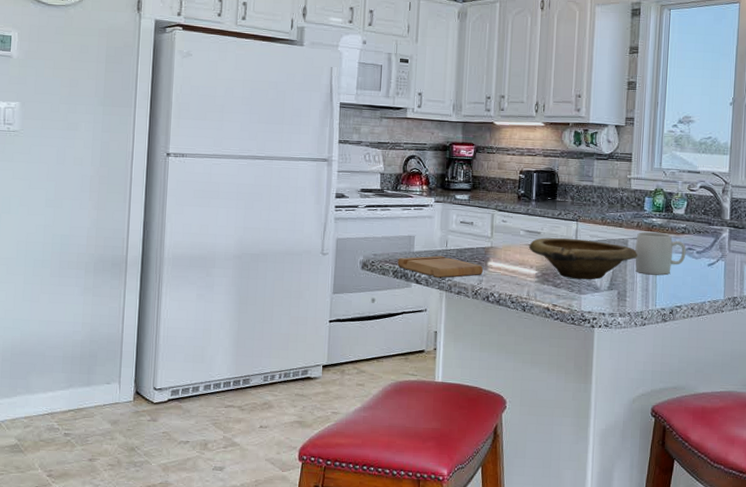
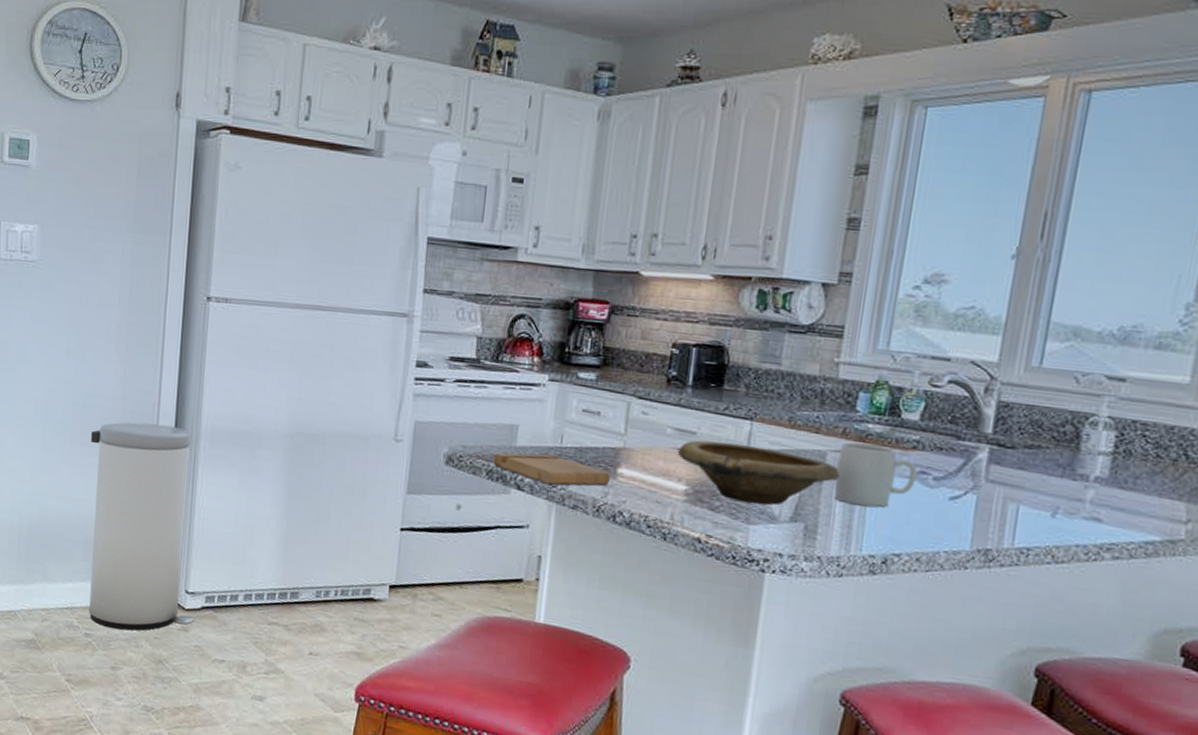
pedal bin: none [68,255,163,427] -> present [89,422,195,631]

